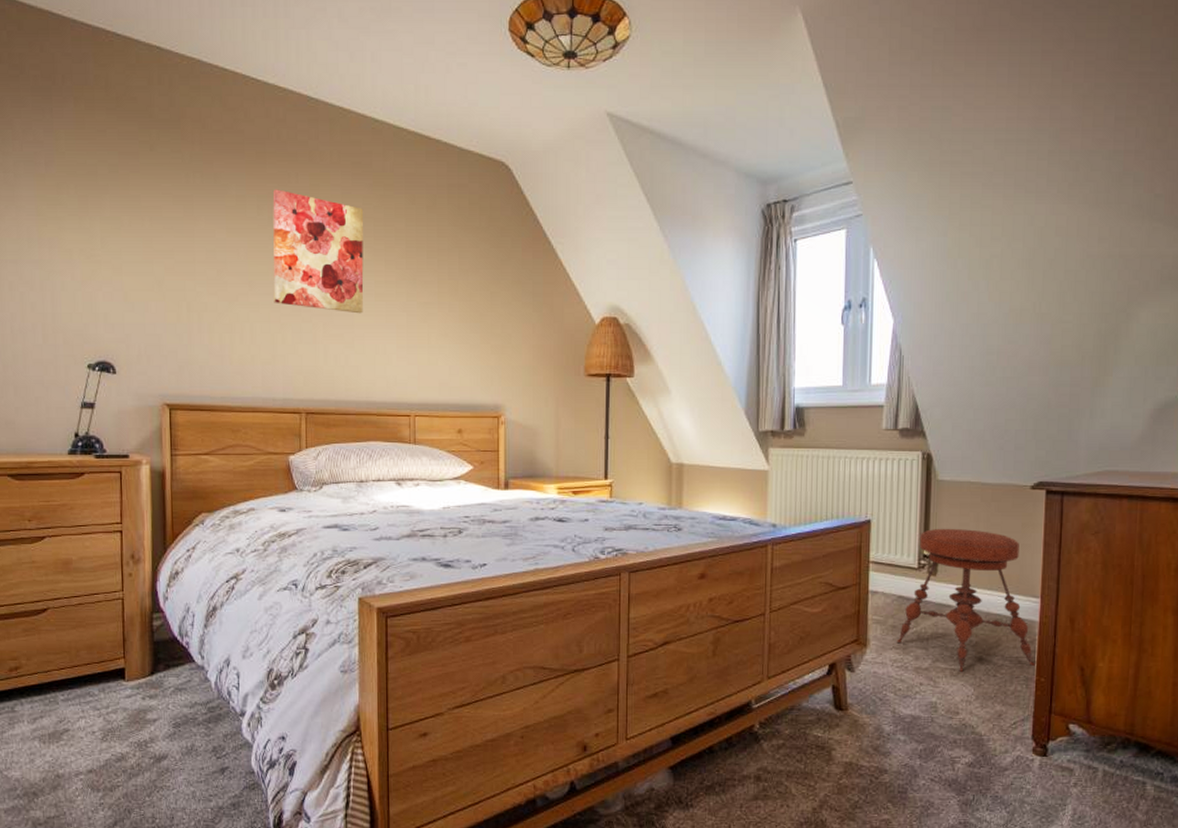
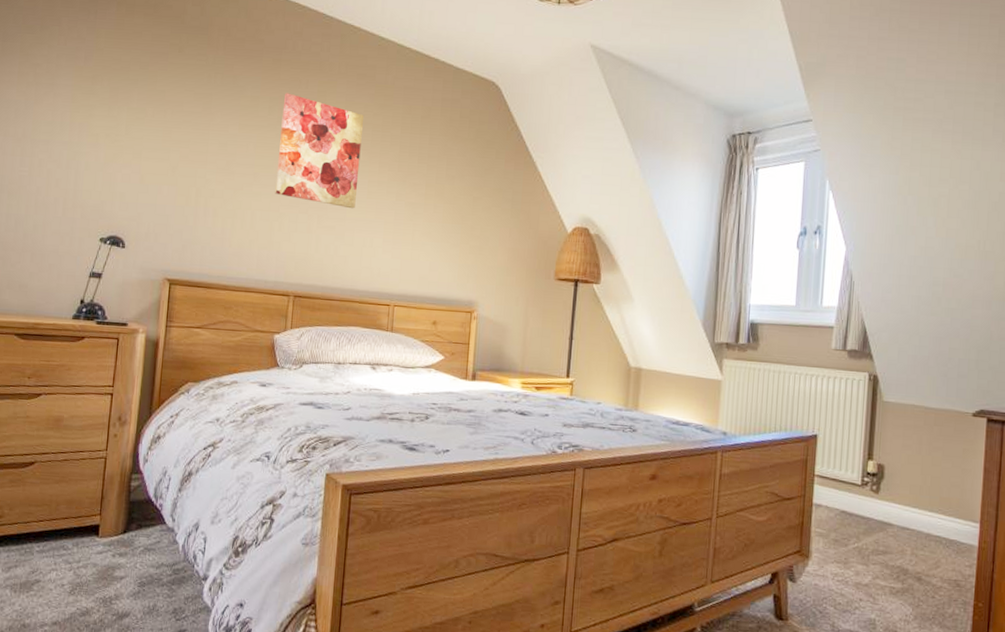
stool: present [896,528,1035,673] -> none [838,447,973,592]

